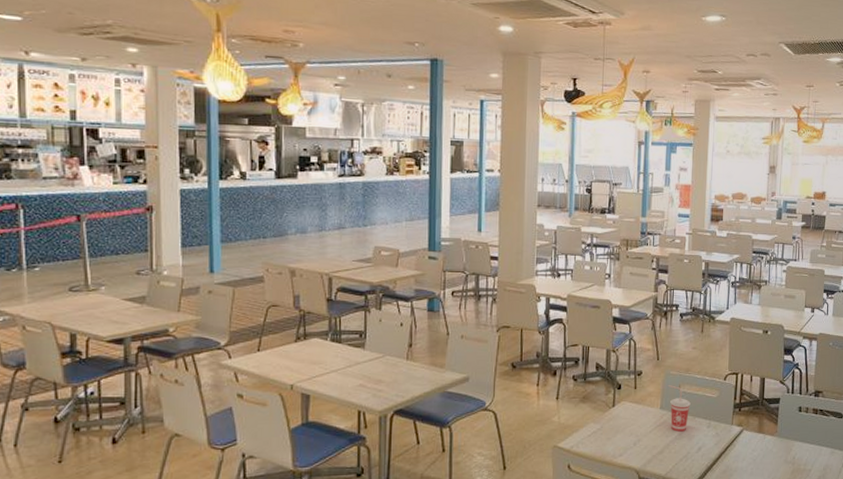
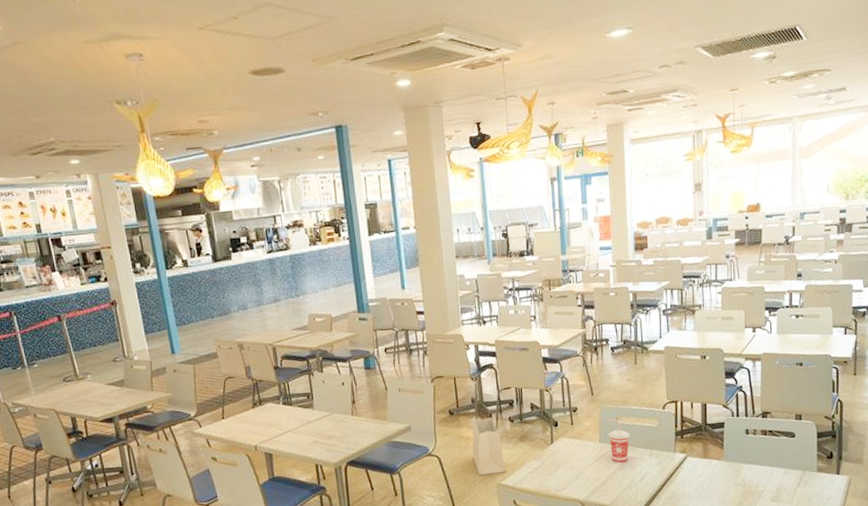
shopping bag: none [530,371,564,435] -> present [472,414,506,475]

